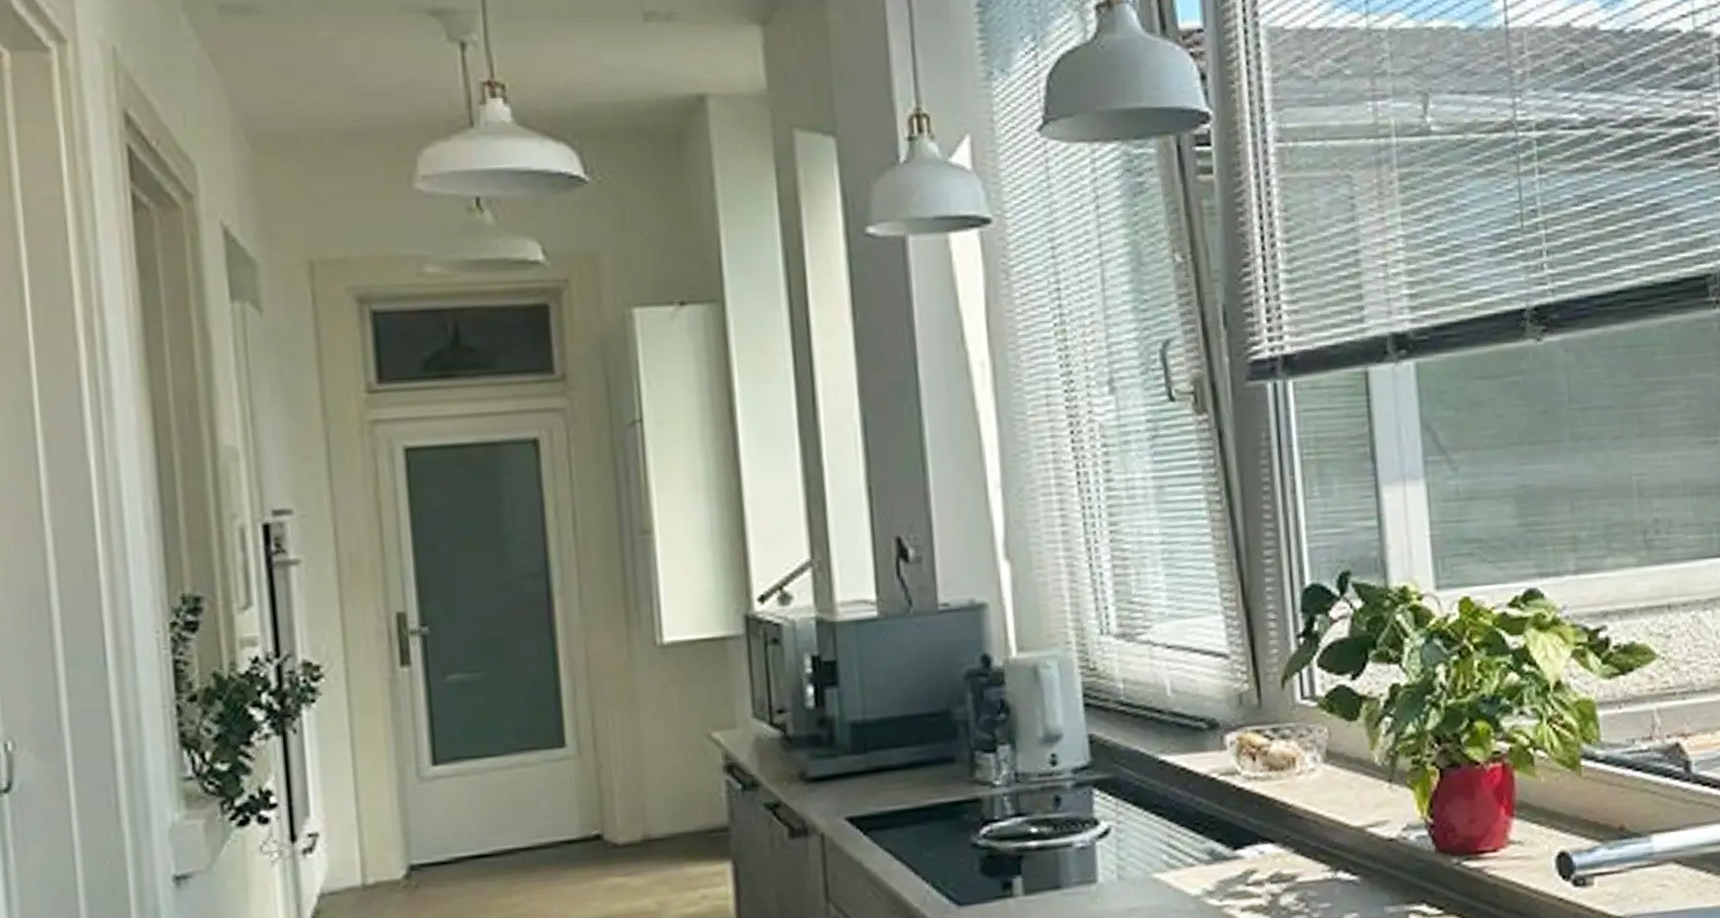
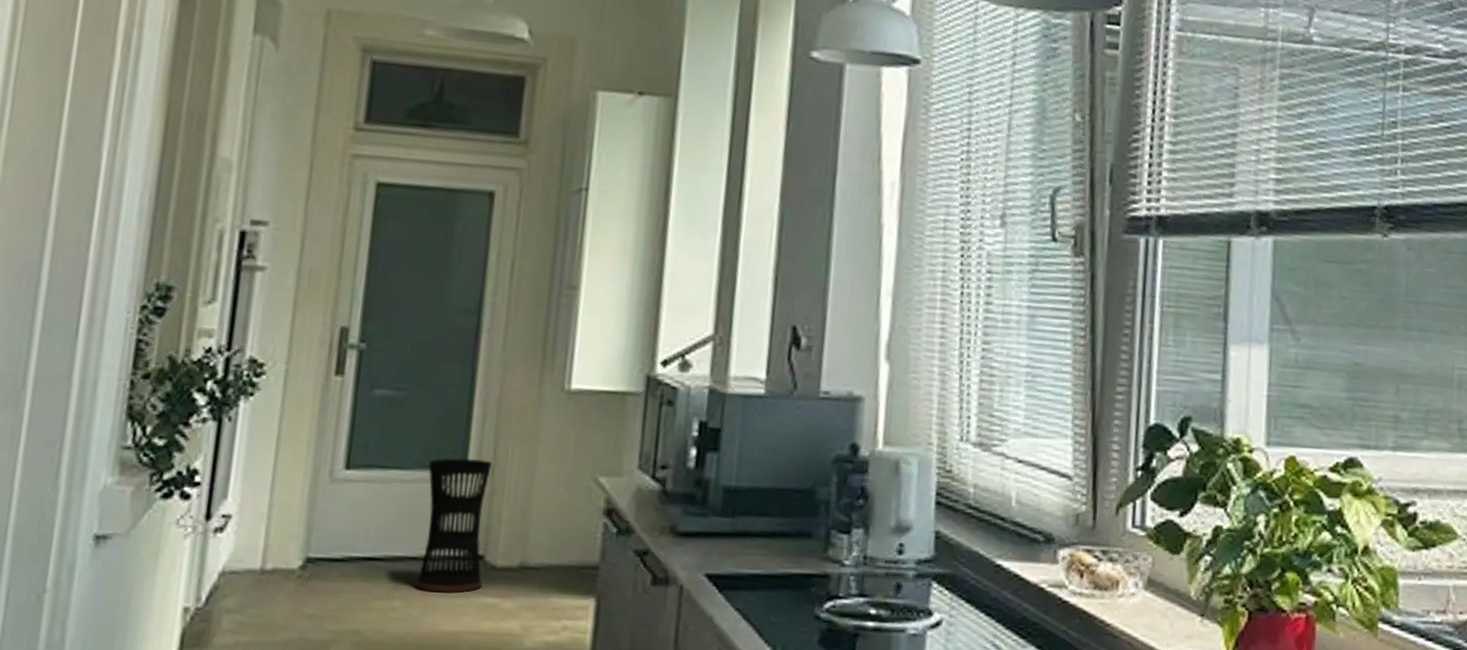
umbrella stand: none [522,733,606,882] -> present [415,457,493,593]

